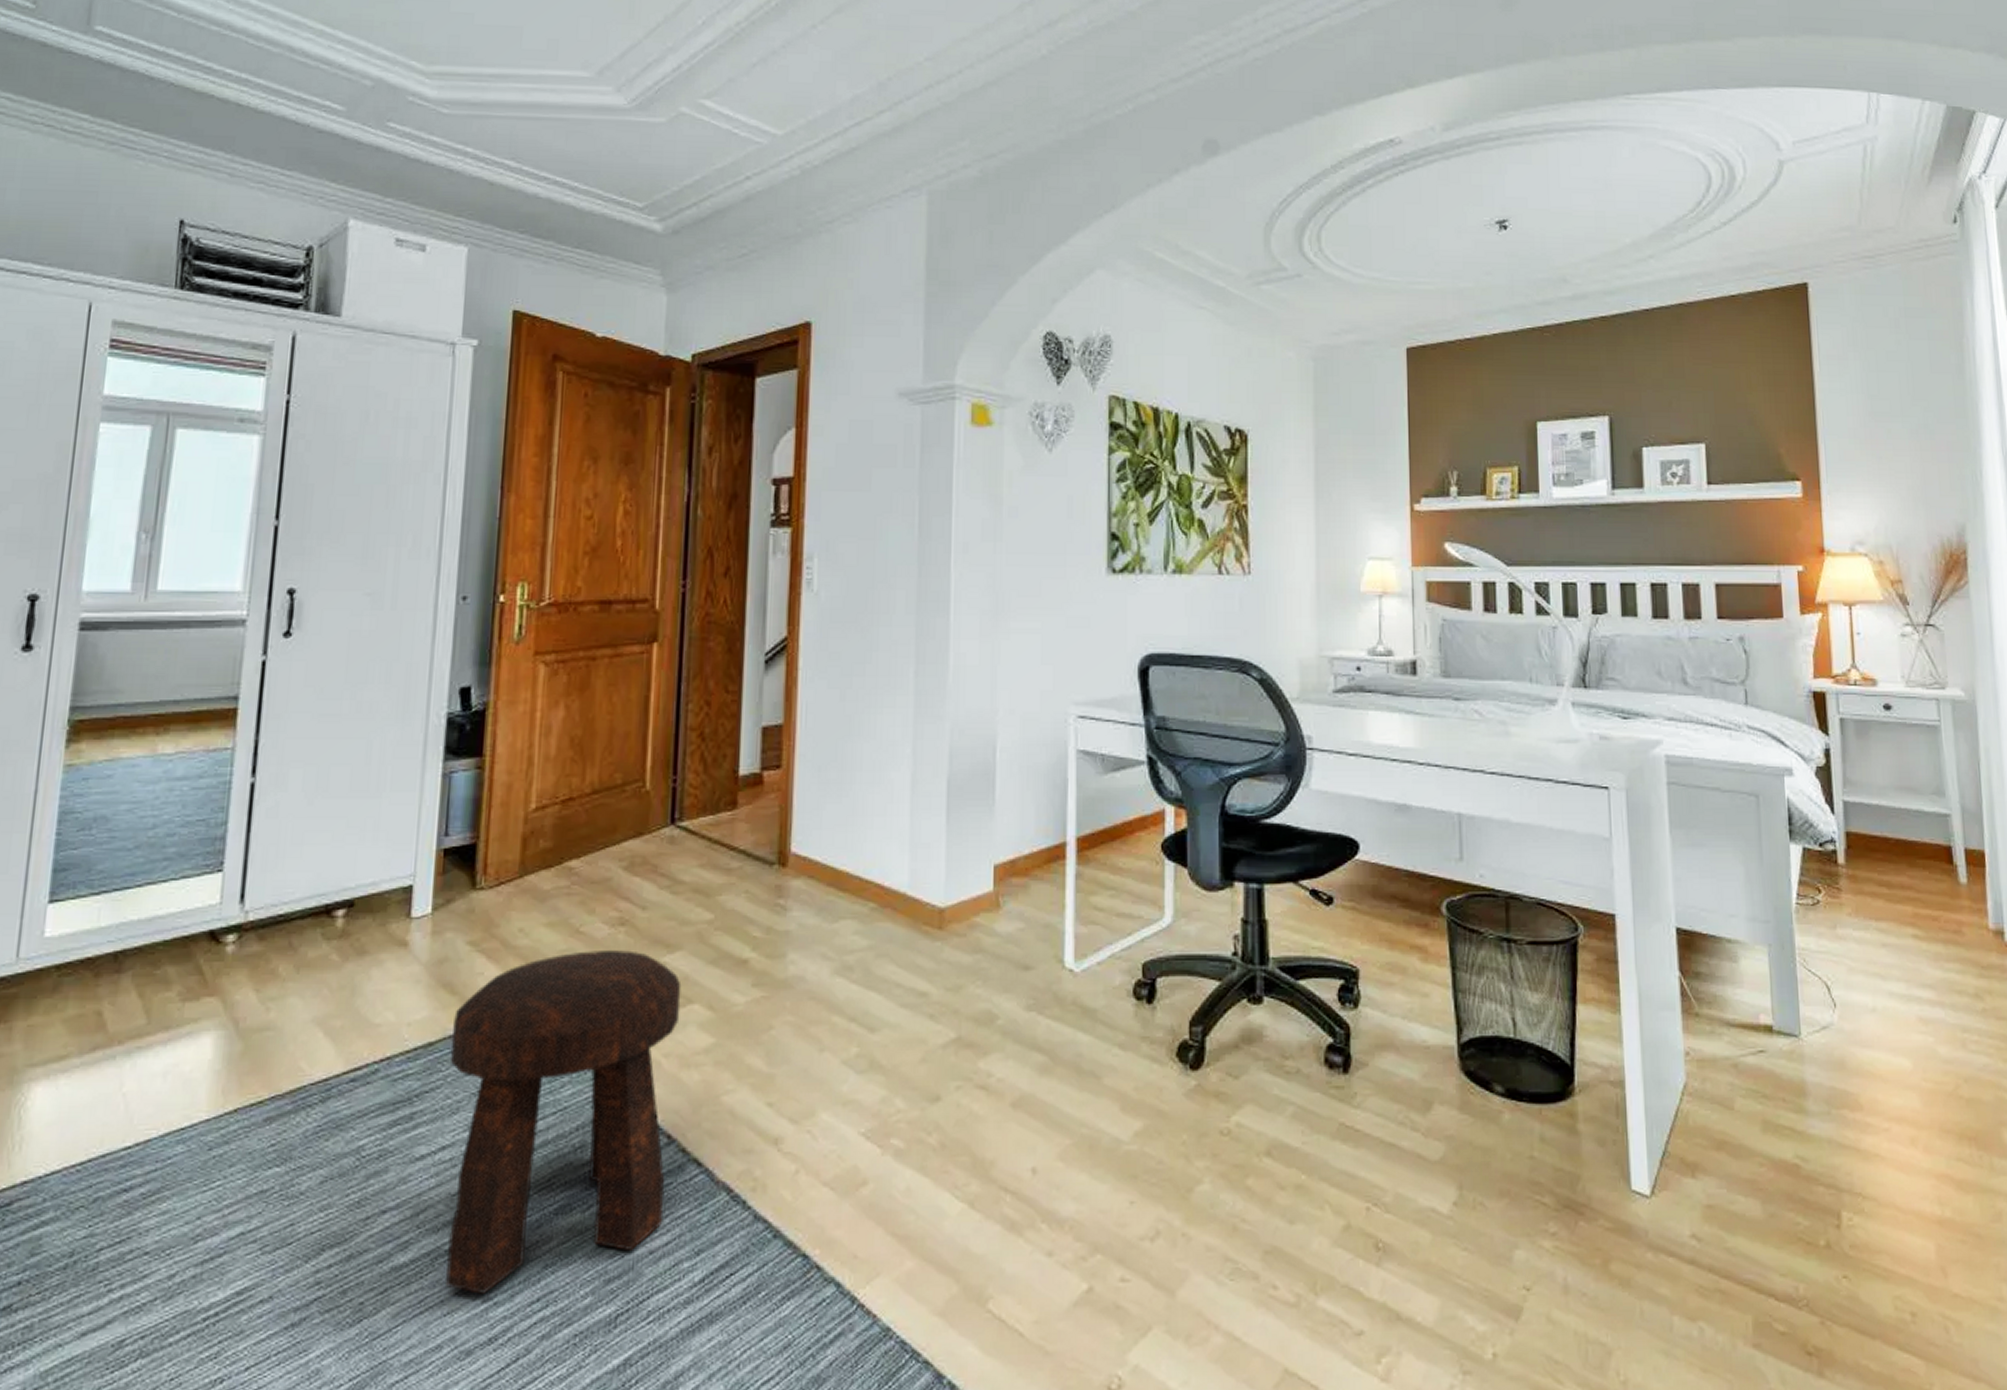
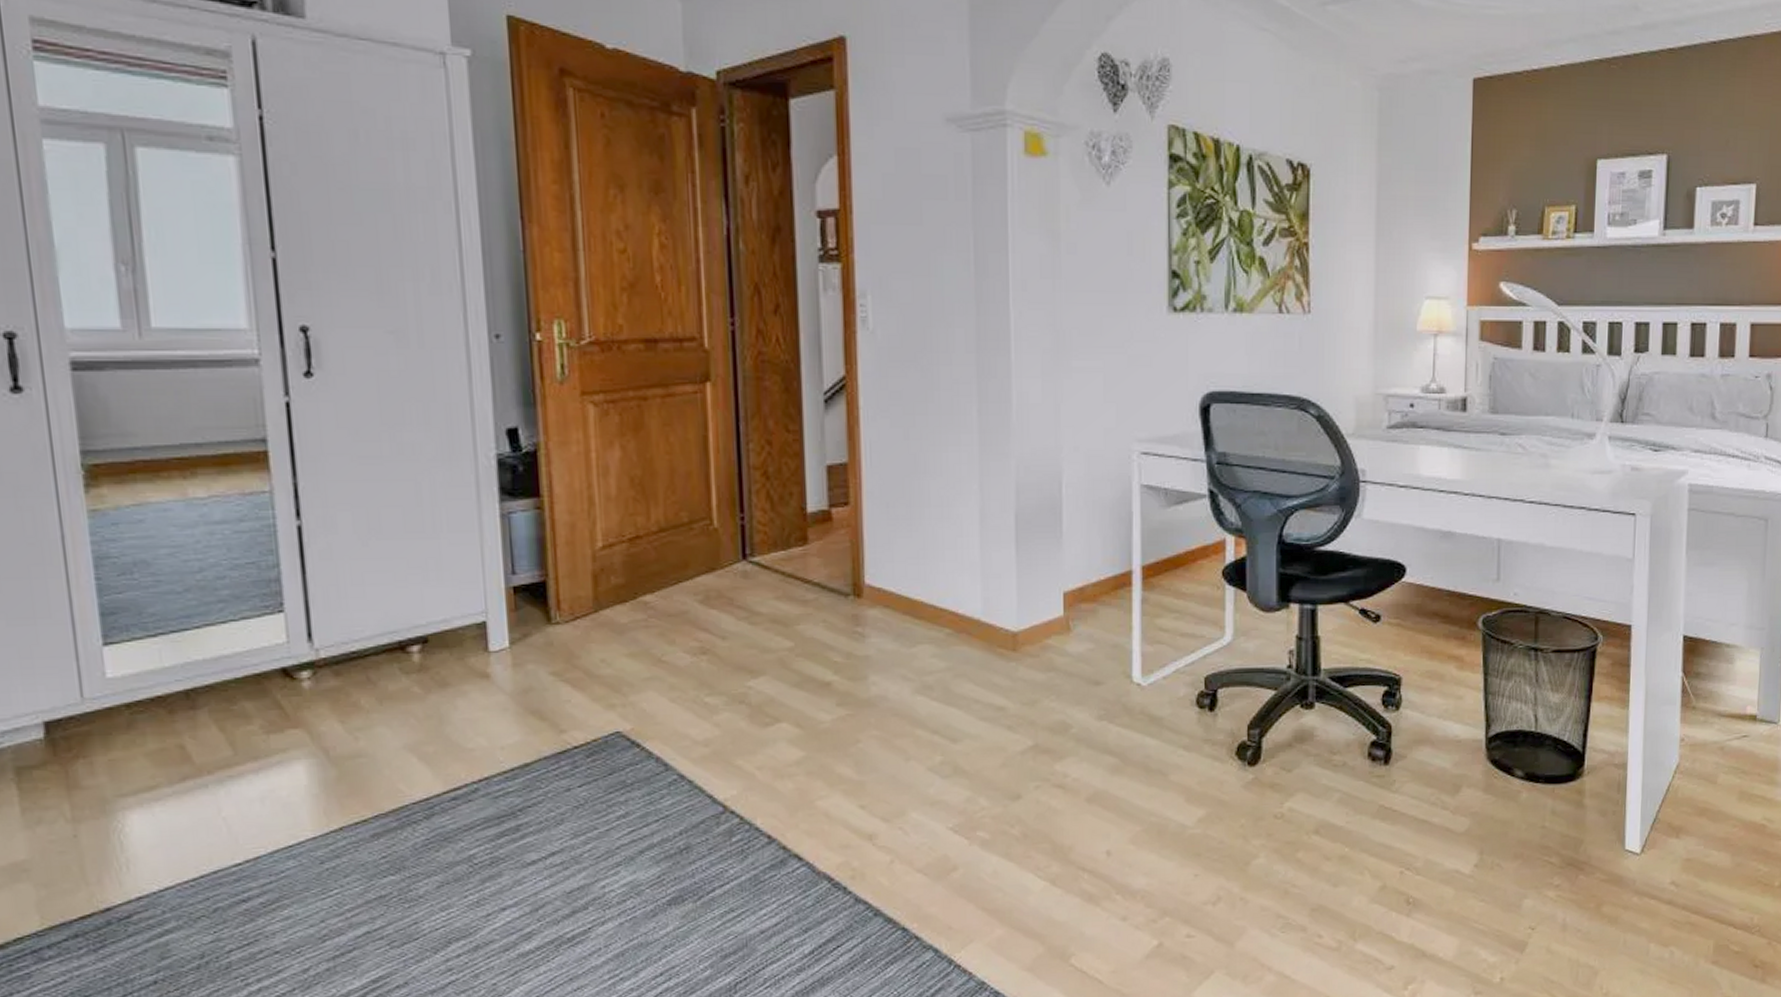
stool: present [446,950,682,1294] -> none [546,676,770,972]

